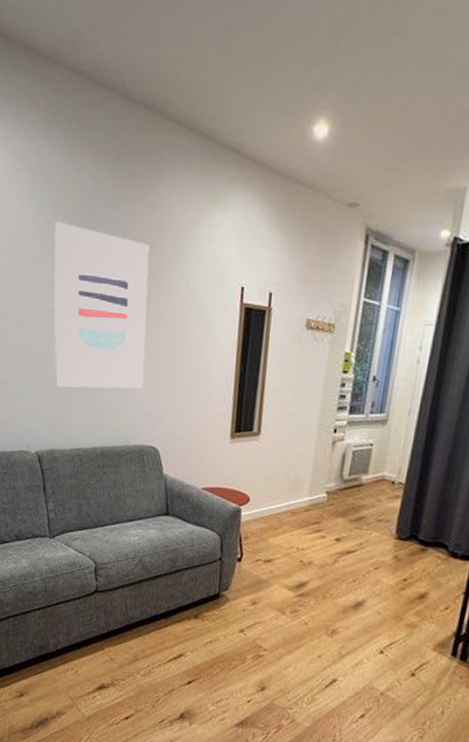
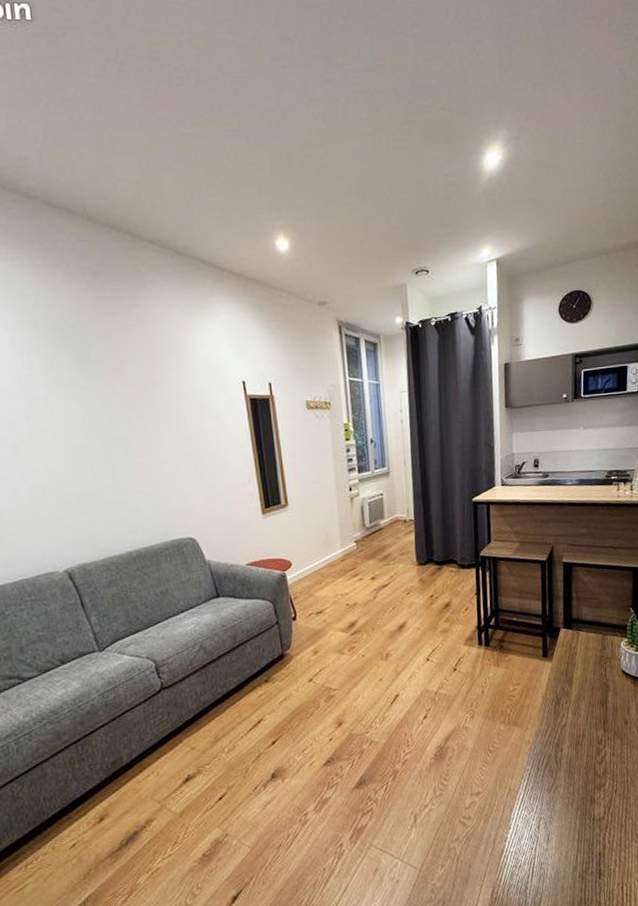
wall art: present [53,222,150,389] -> none [37,341,167,502]

